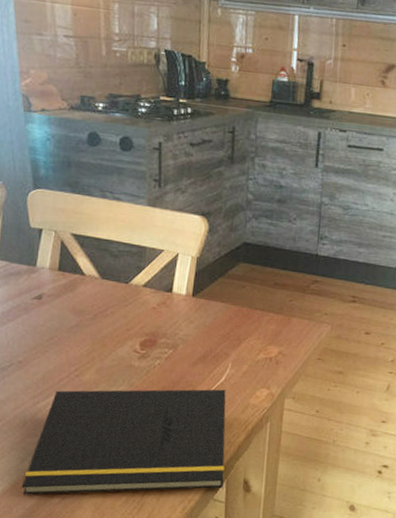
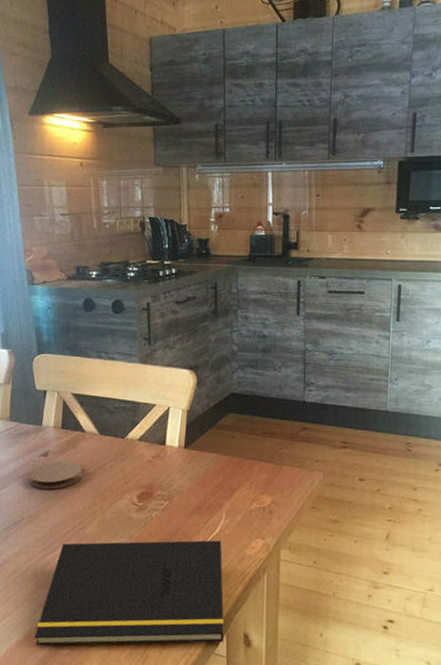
coaster: none [19,303,81,335] -> present [28,460,83,490]

